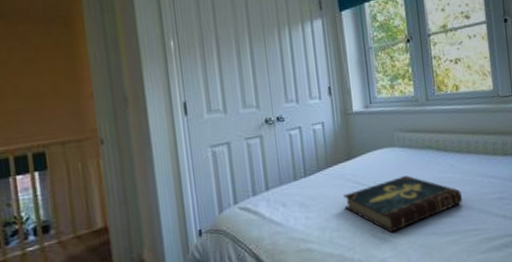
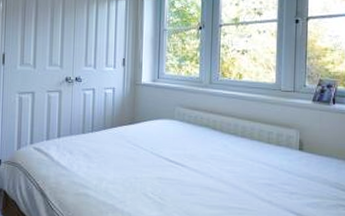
book: present [343,175,463,233] -> none [122,147,232,195]

